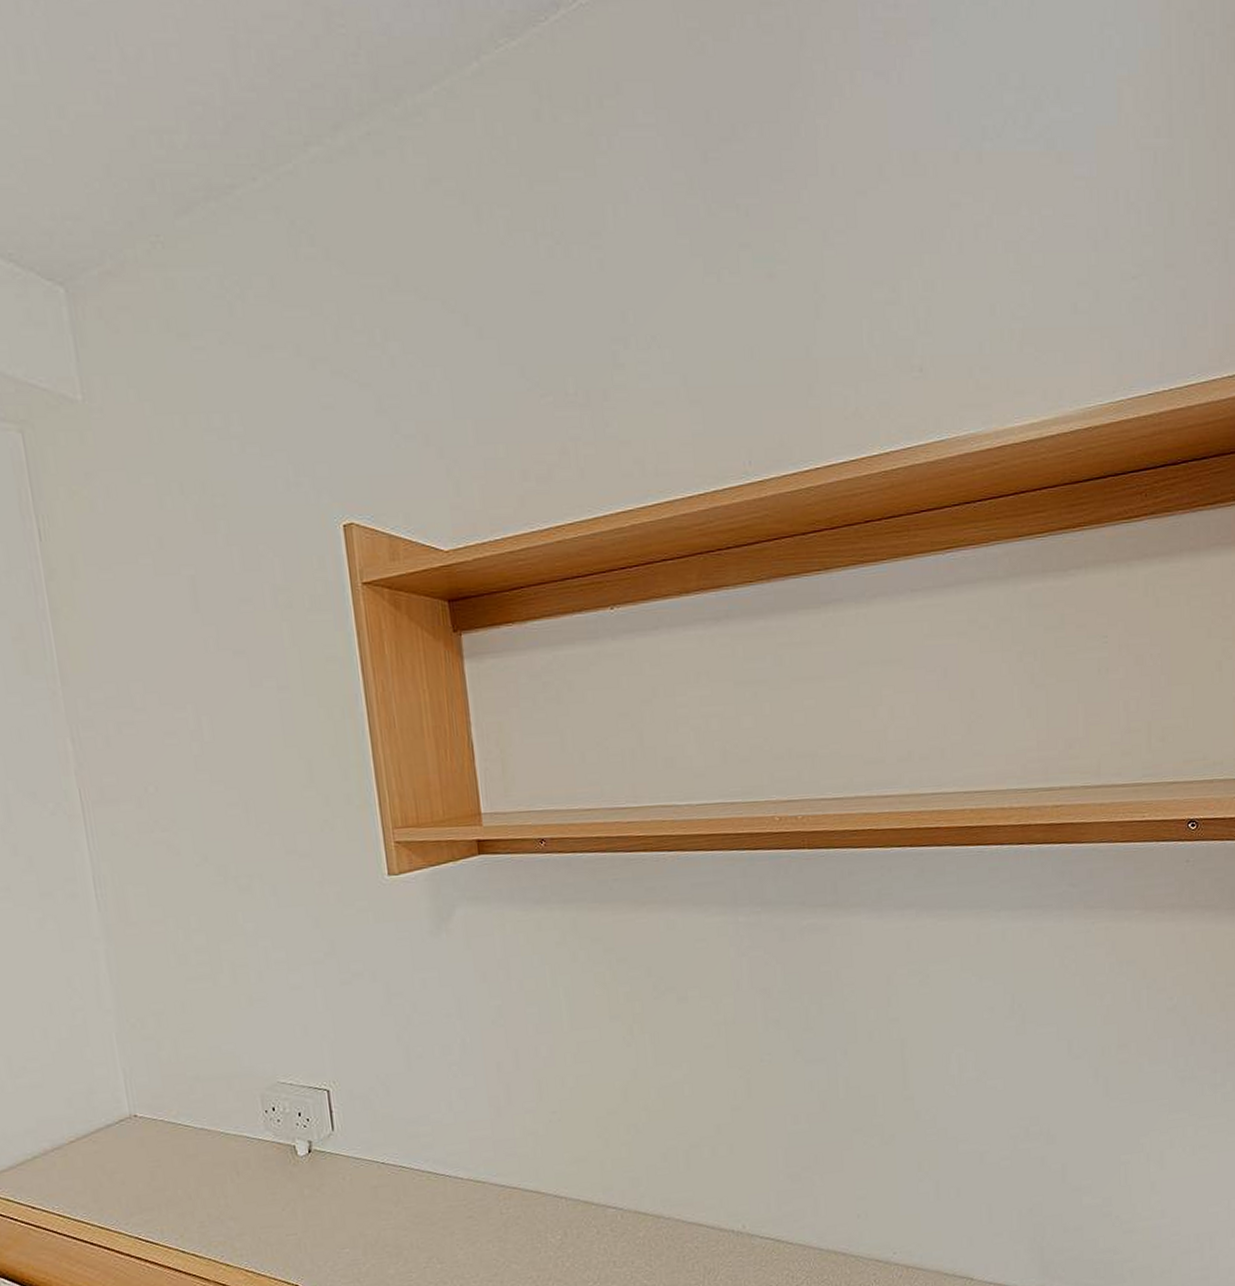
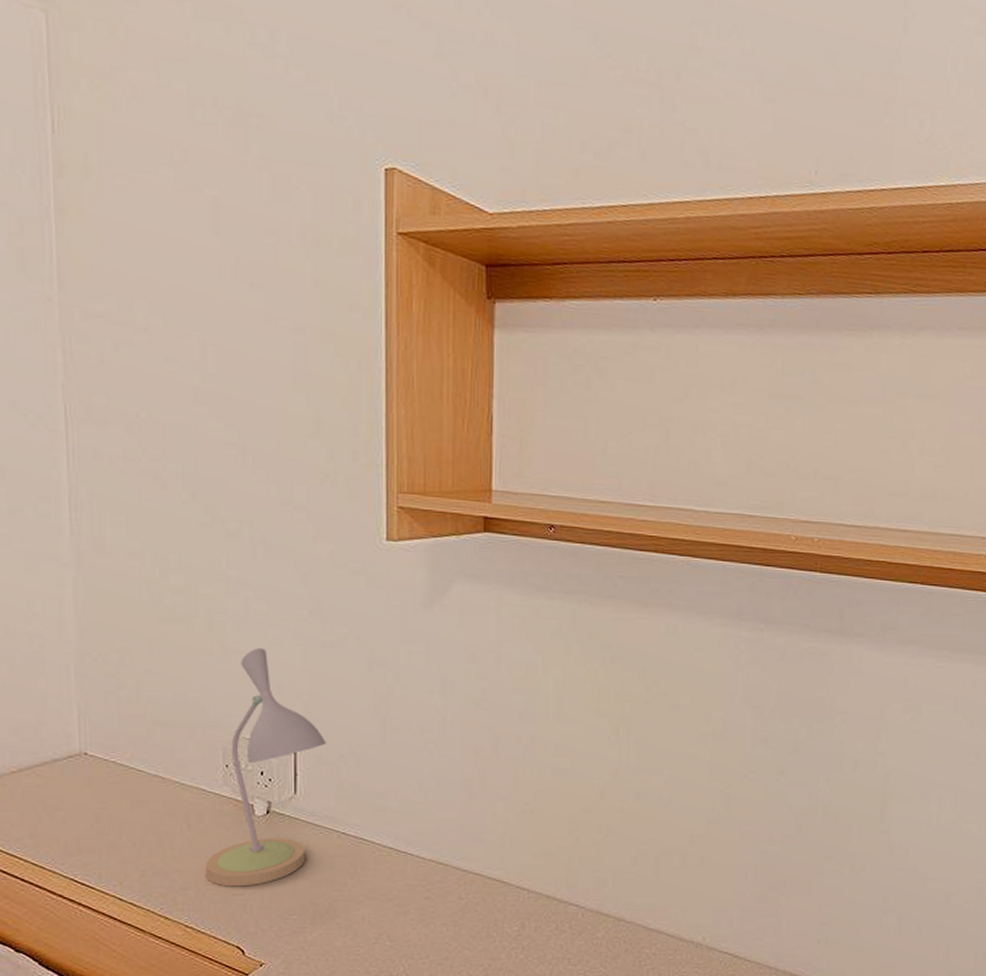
desk lamp: none [257,994,356,1229] -> present [205,648,327,887]

